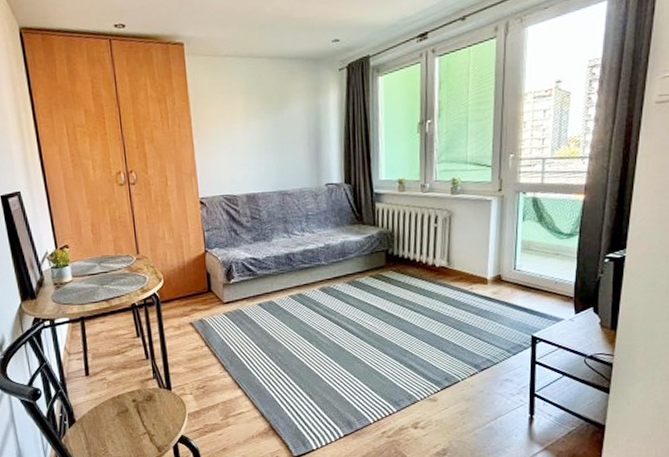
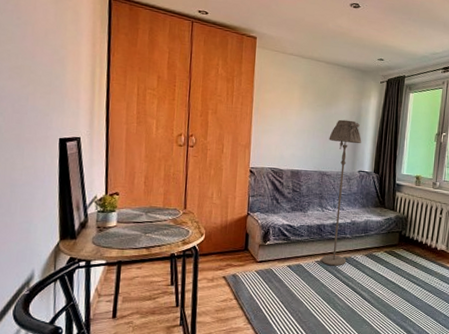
floor lamp: none [285,123,325,299] -> present [321,119,362,266]

